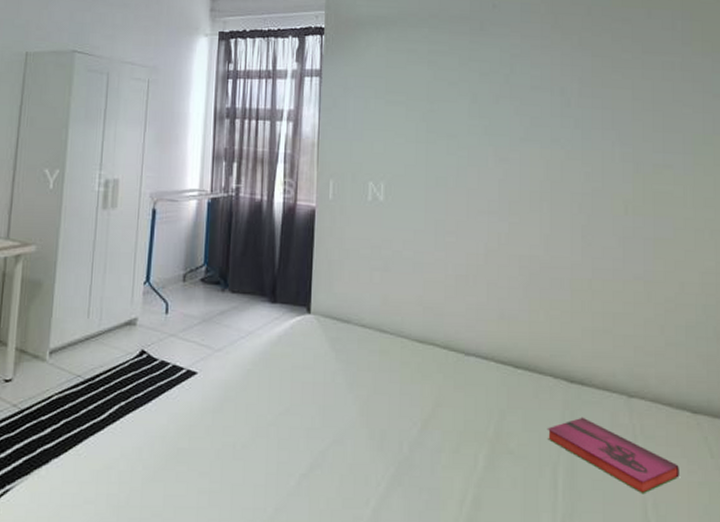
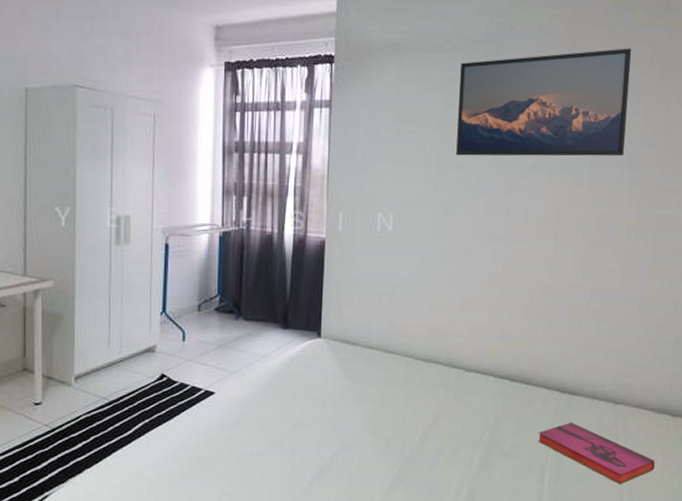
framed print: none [445,26,614,130] -> present [455,48,632,157]

